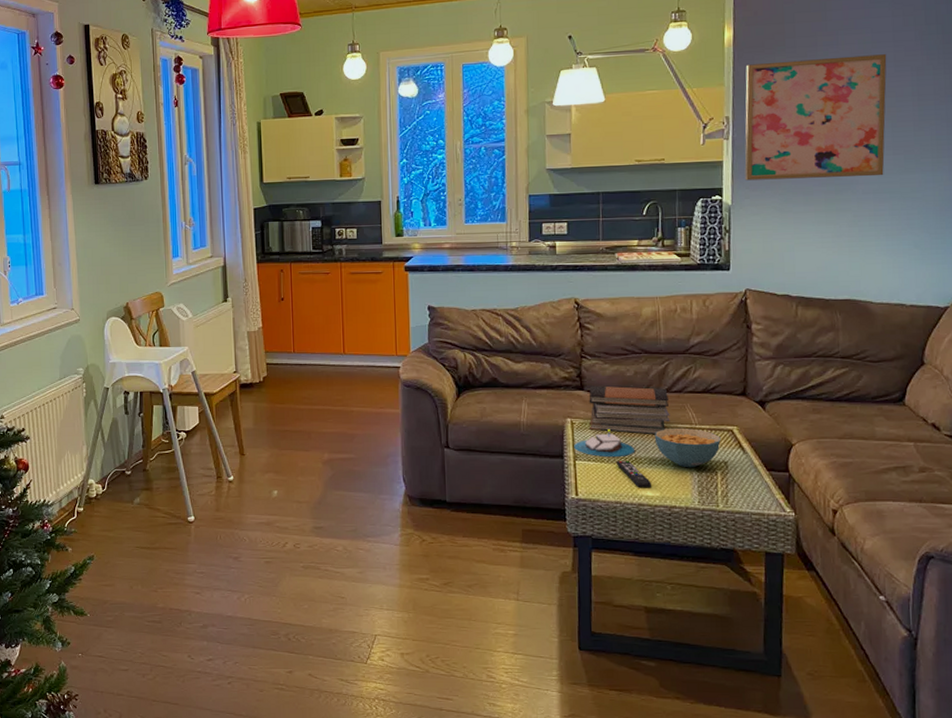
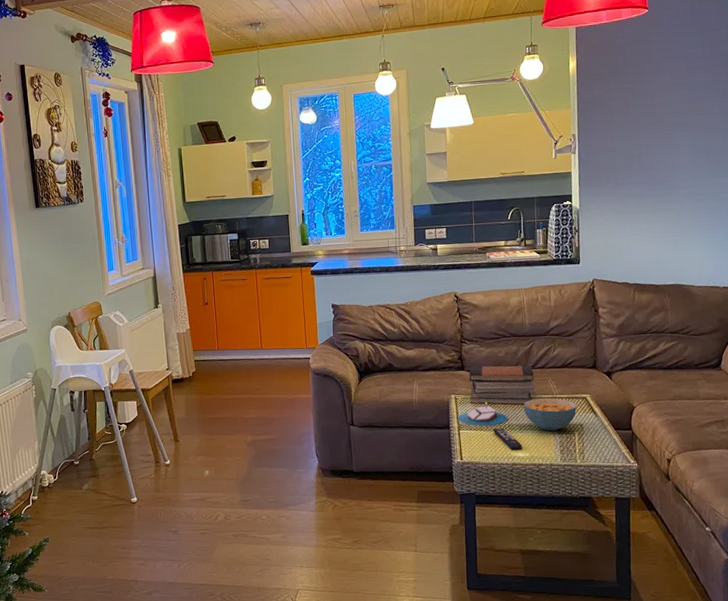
wall art: present [744,54,887,181] -> none [587,79,700,188]

